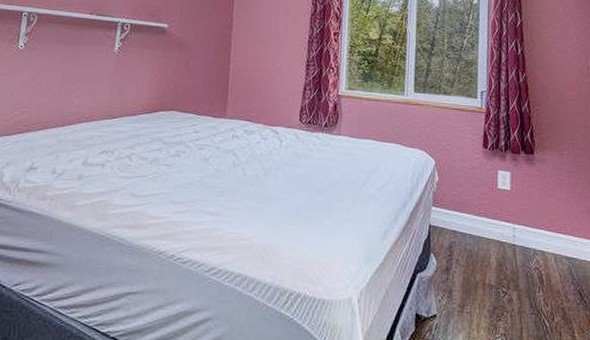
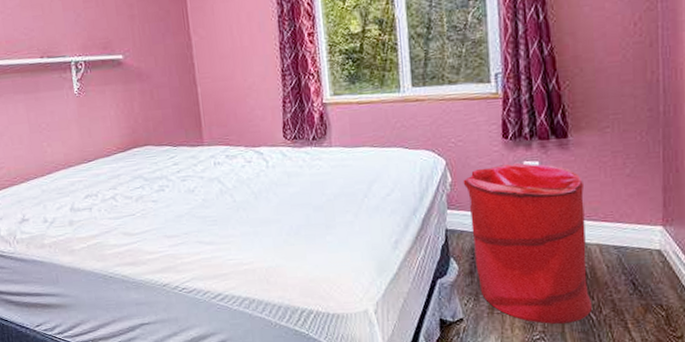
laundry hamper: none [448,170,547,329] -> present [463,163,593,325]

